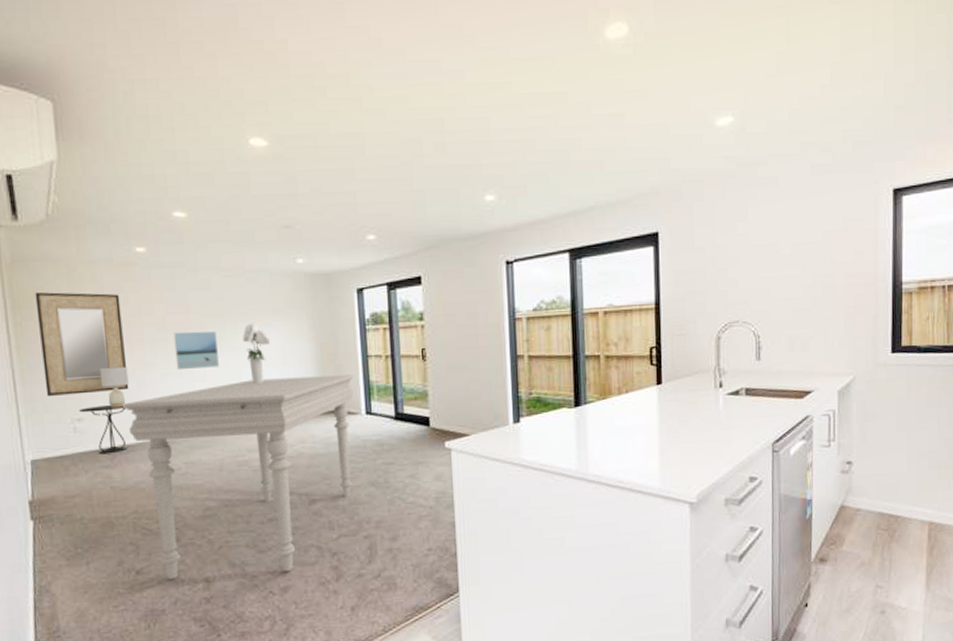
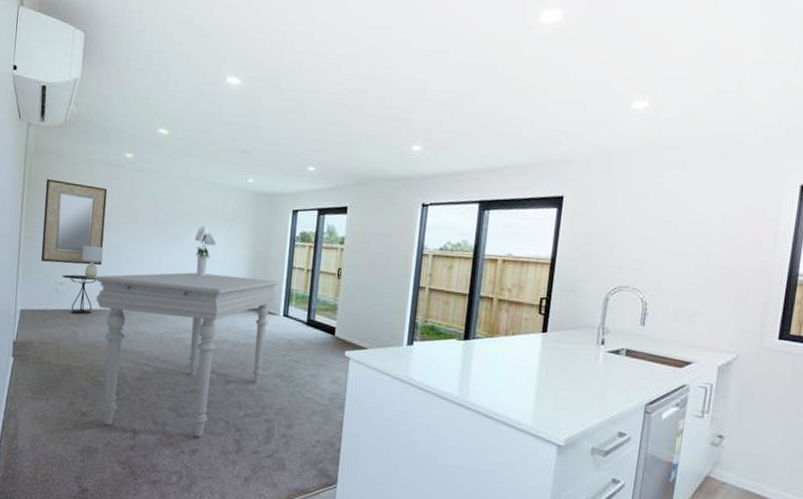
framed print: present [173,331,219,371] -> none [140,225,175,258]

